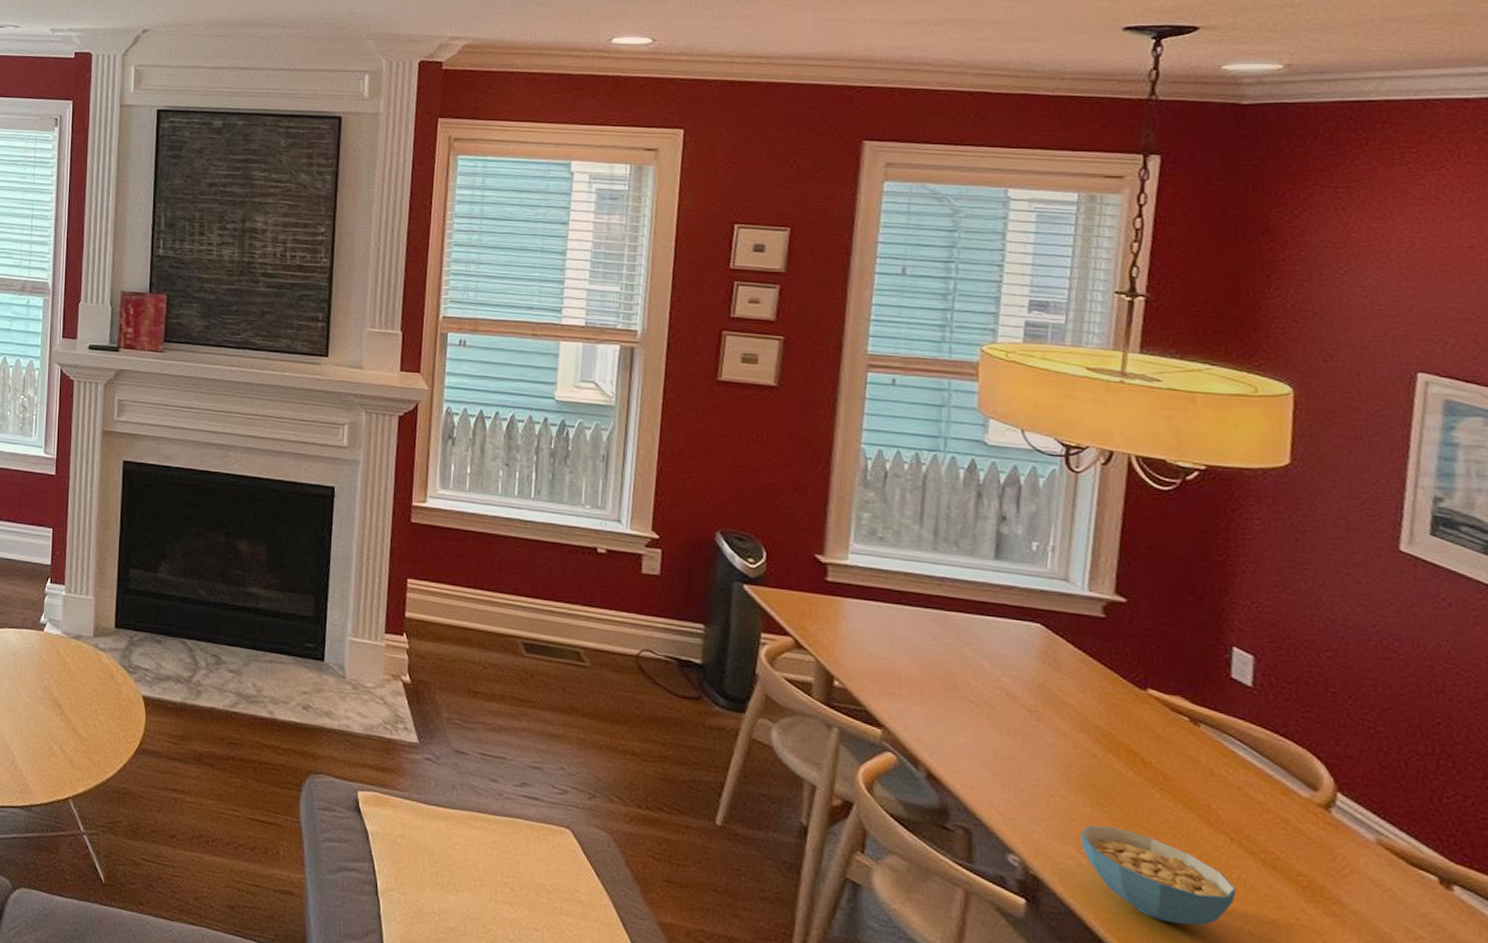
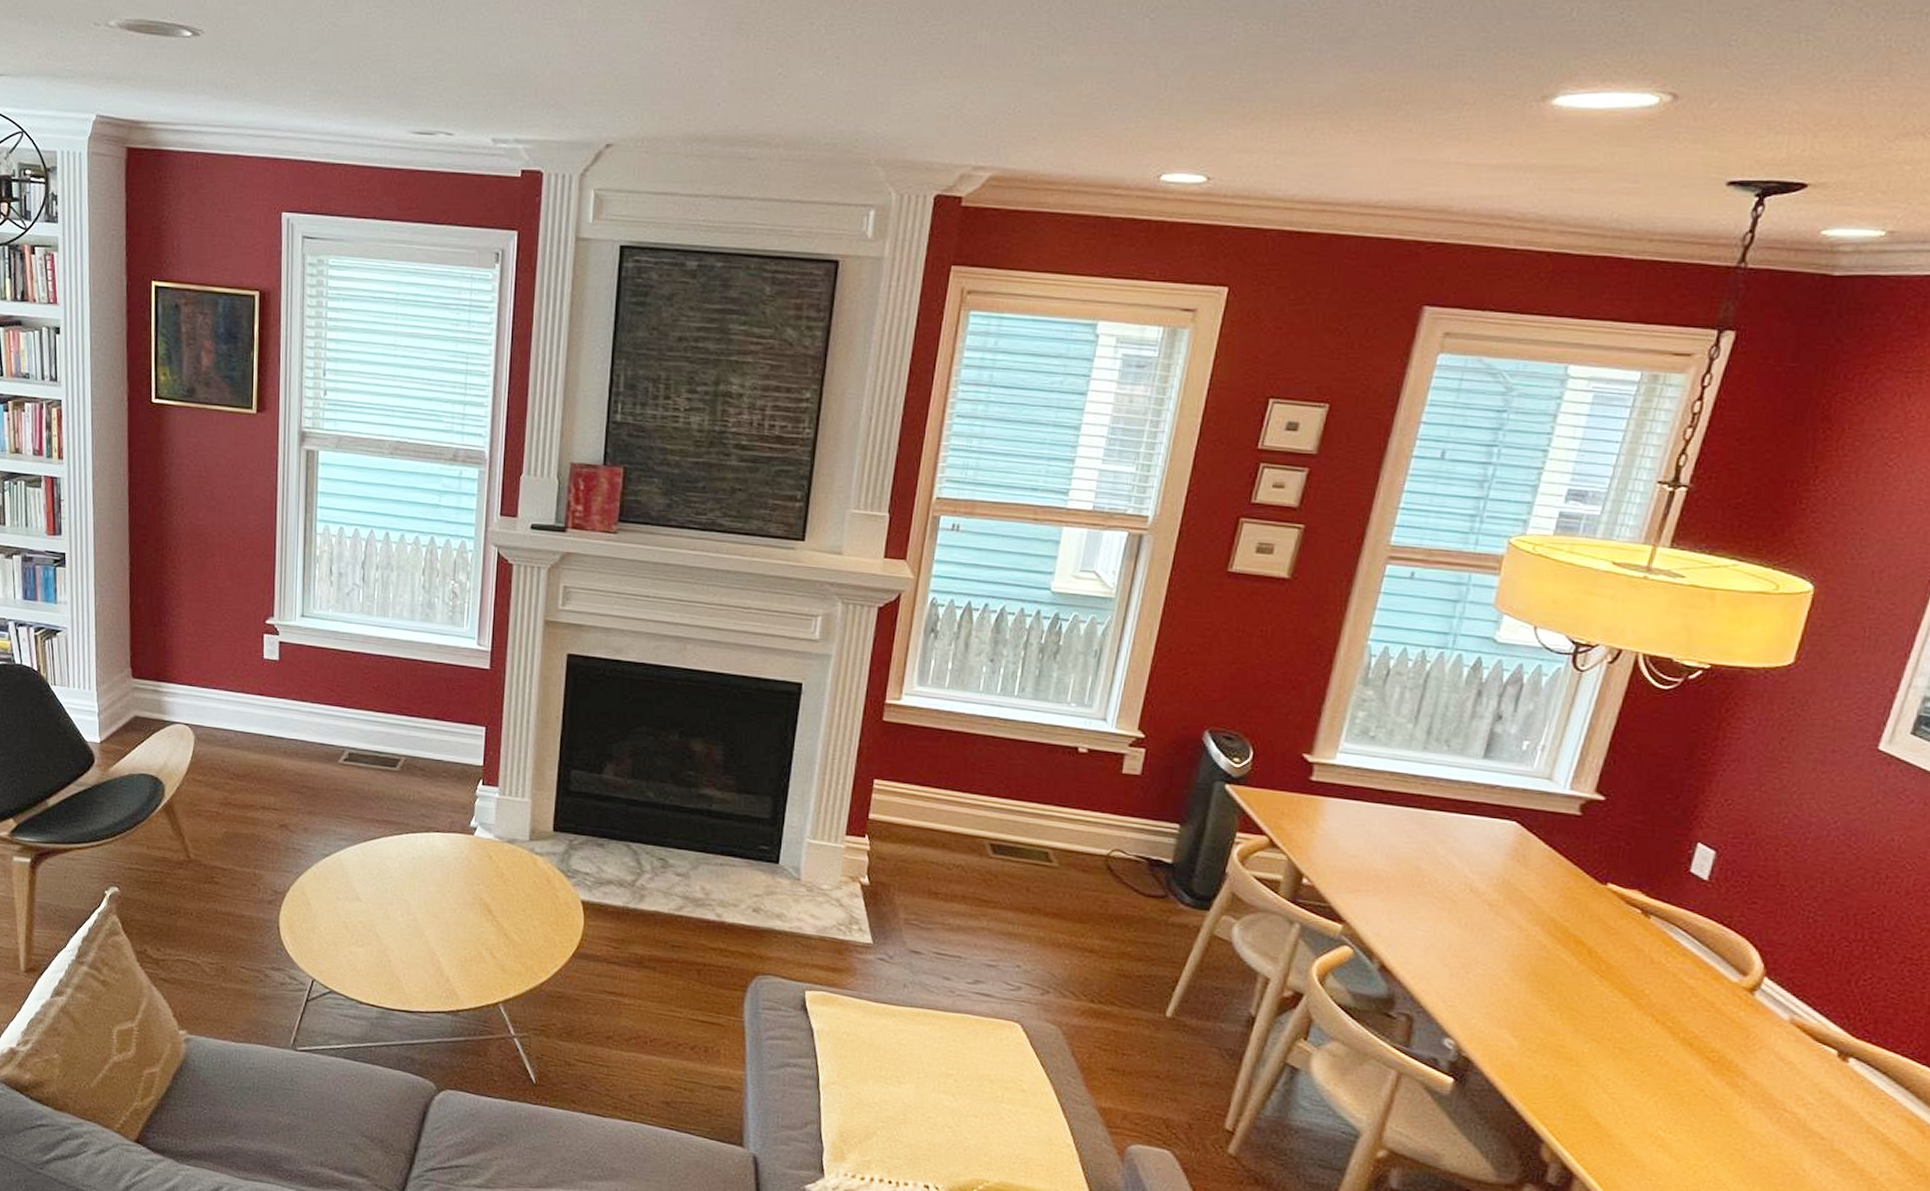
cereal bowl: present [1080,825,1236,926] -> none [1515,1010,1651,1098]

